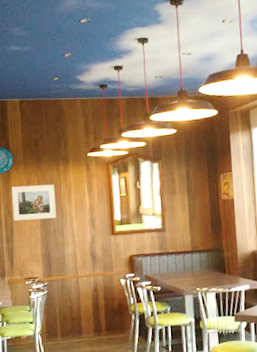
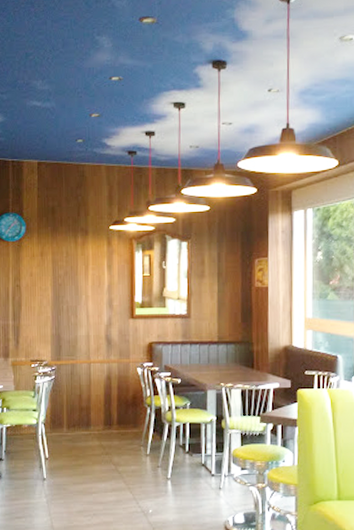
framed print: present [11,184,56,222] -> none [21,257,71,297]

